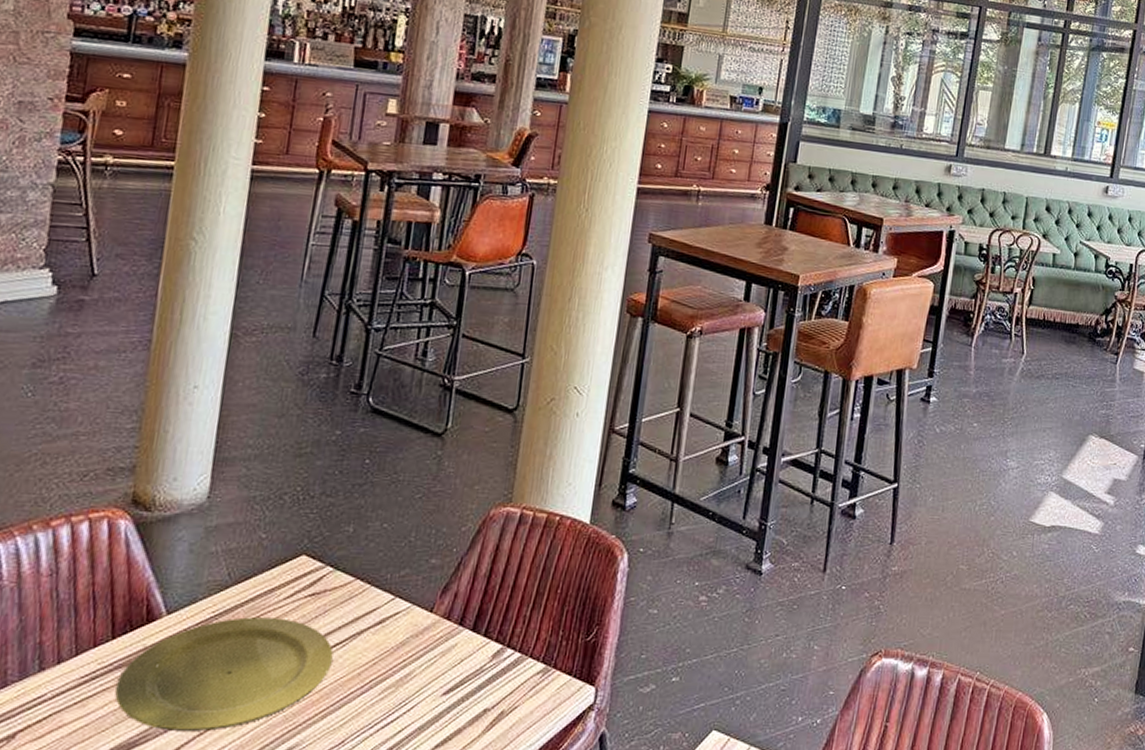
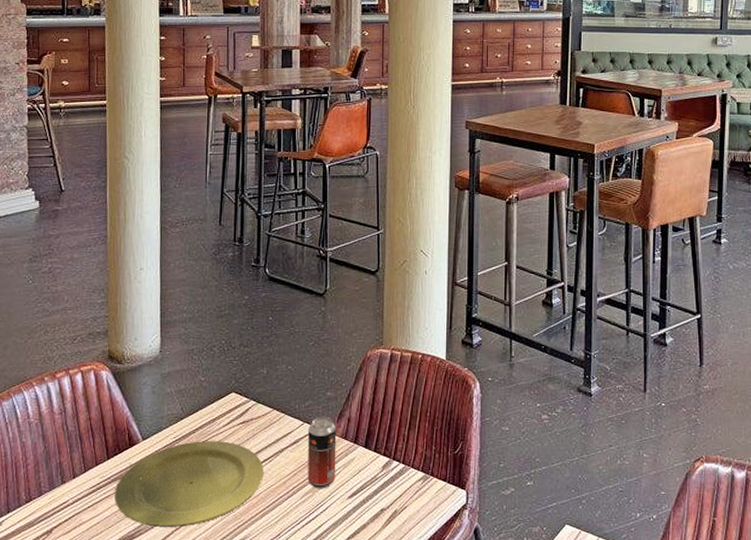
beverage can: none [391,589,438,683] -> present [308,416,337,489]

